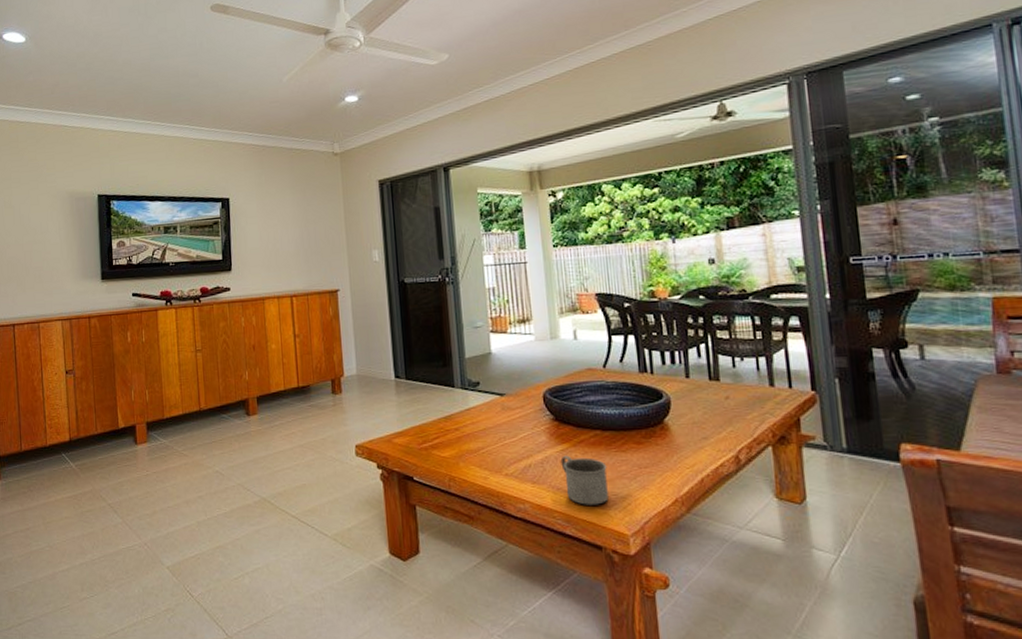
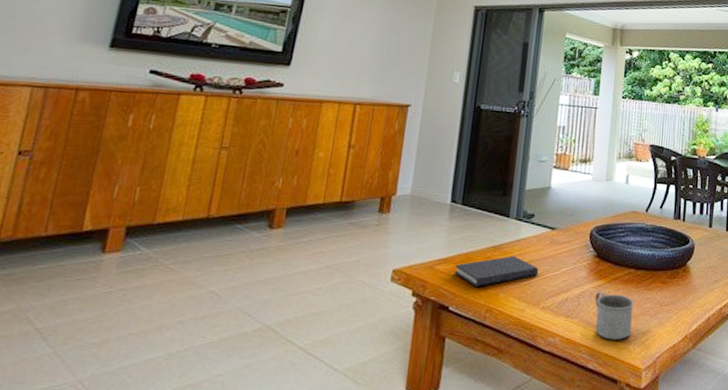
diary: none [411,425,495,457] -> present [455,255,539,286]

